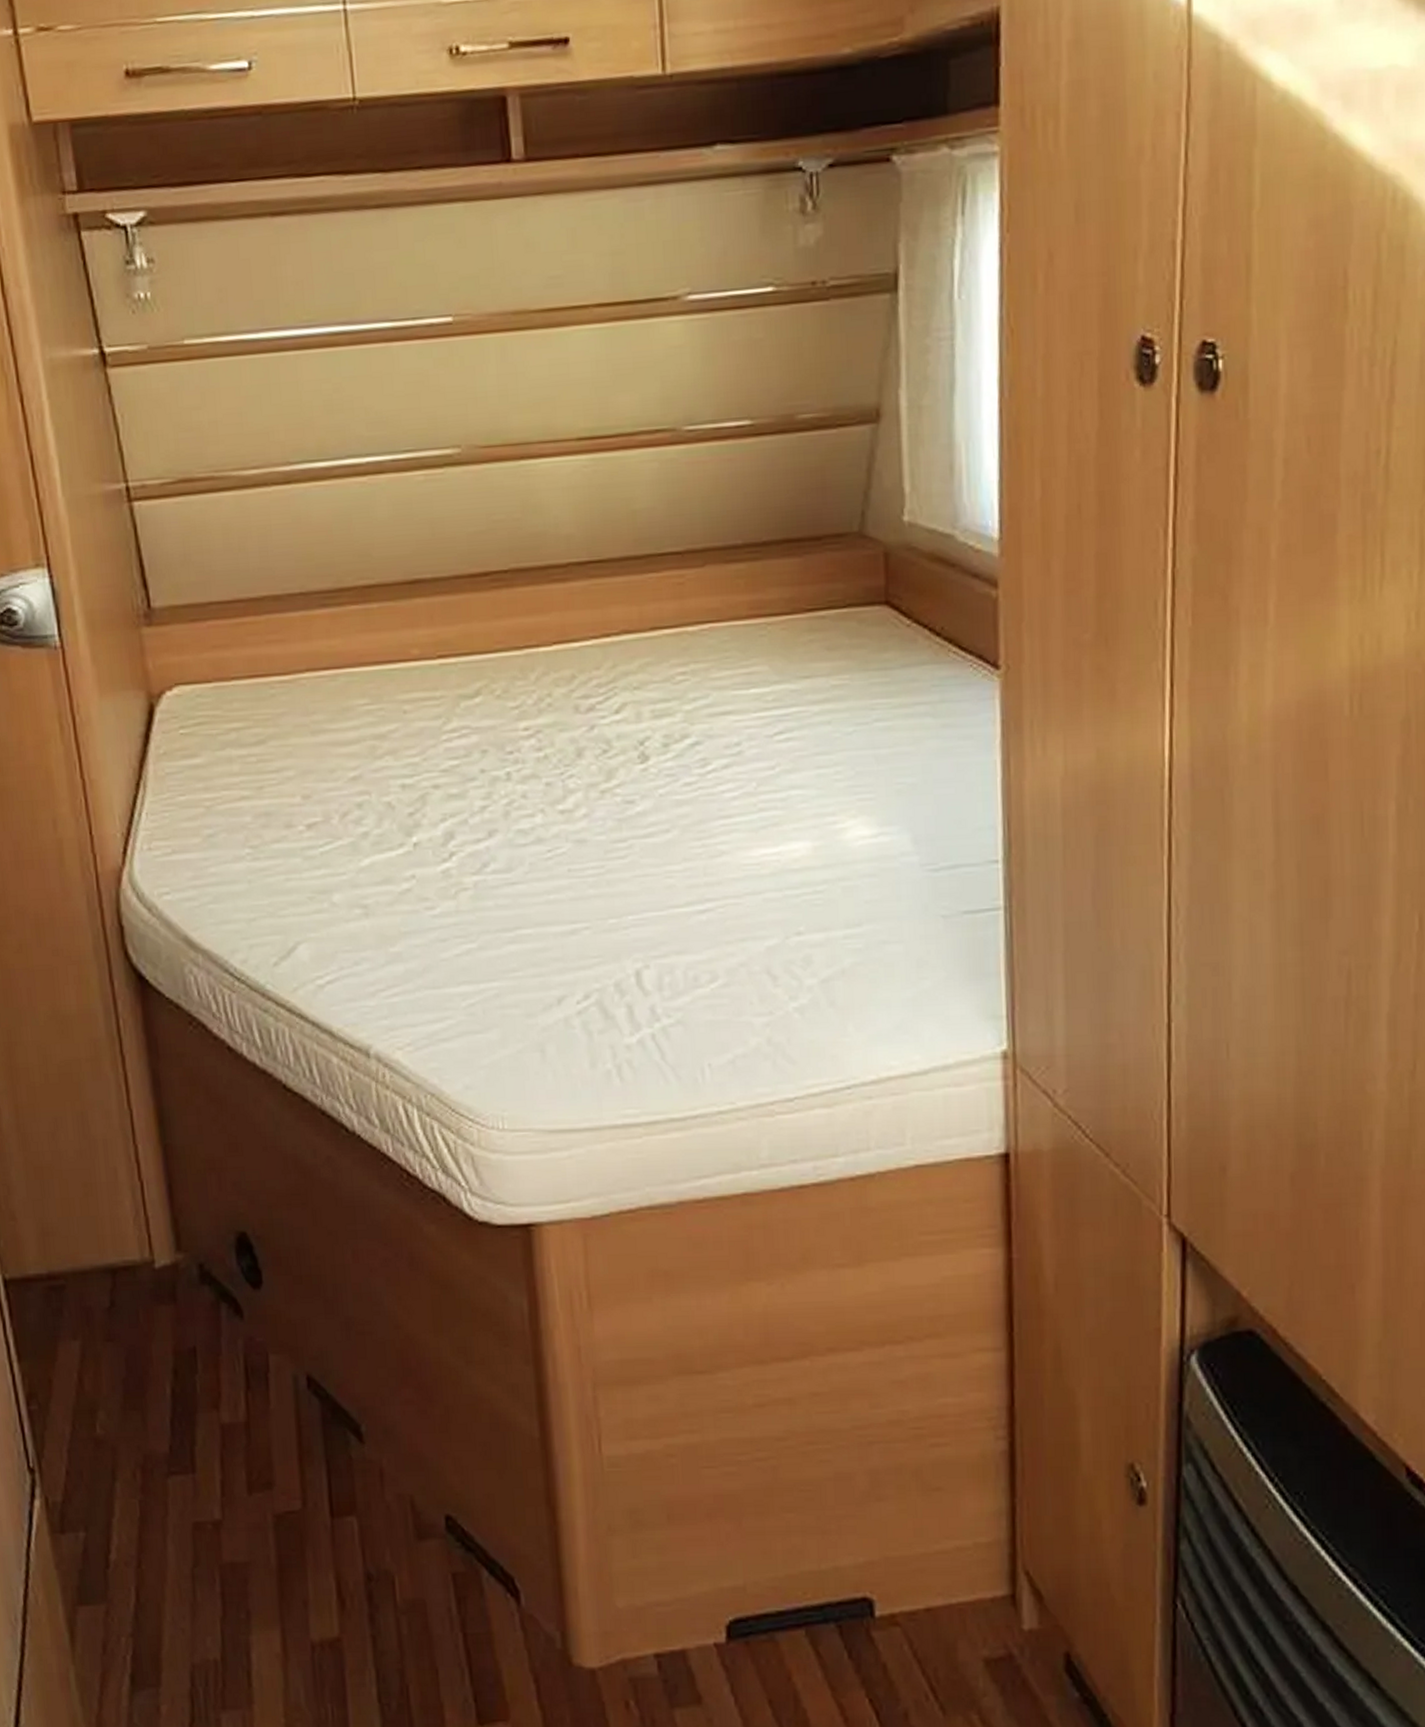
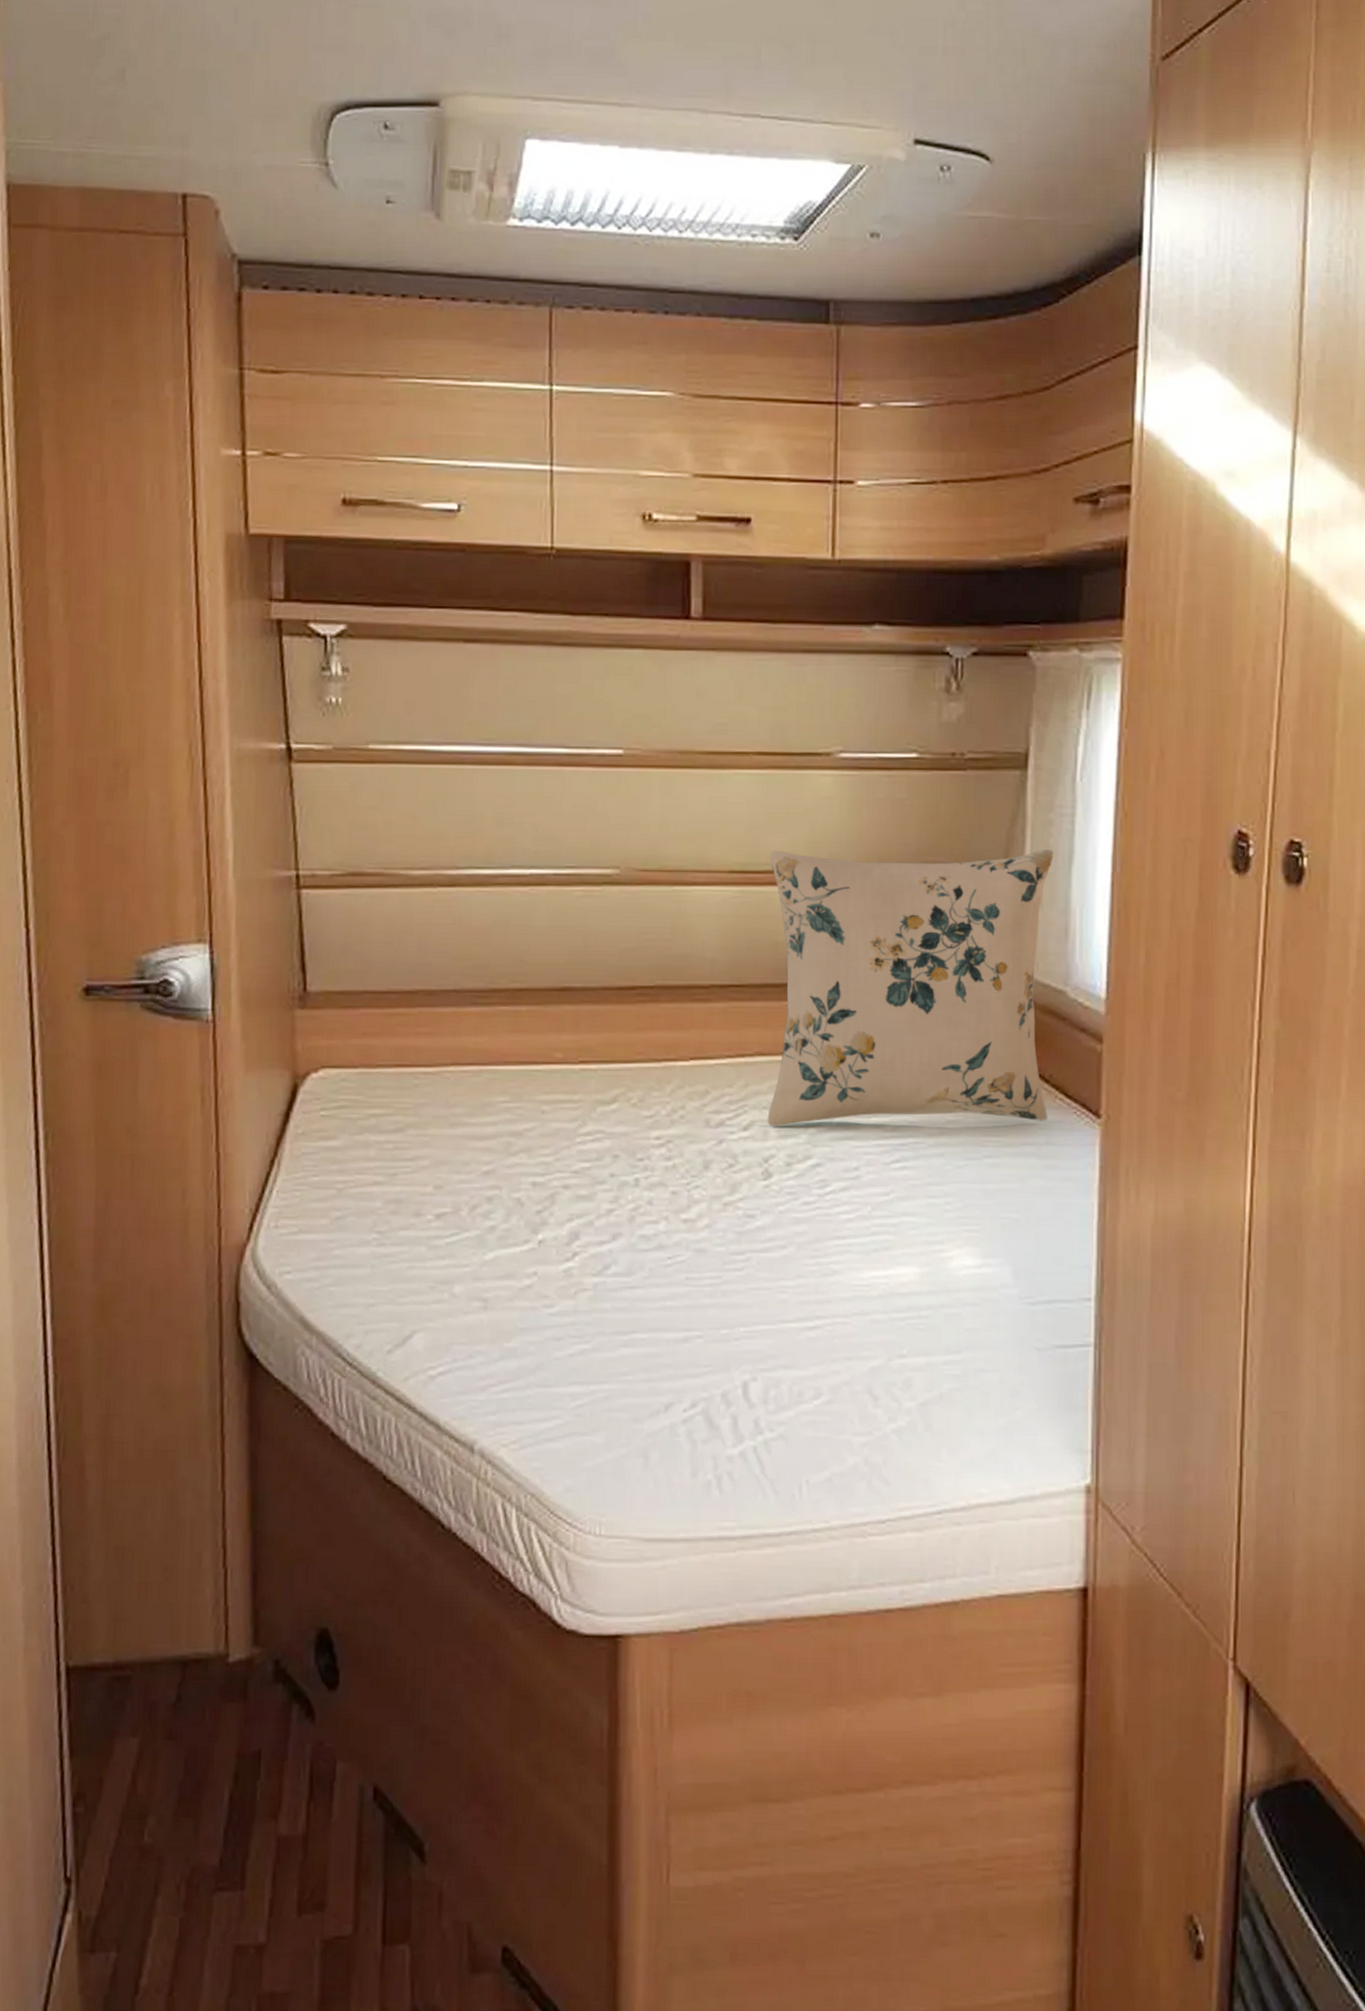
pillow: none [620,380,941,707] -> present [767,850,1053,1126]

